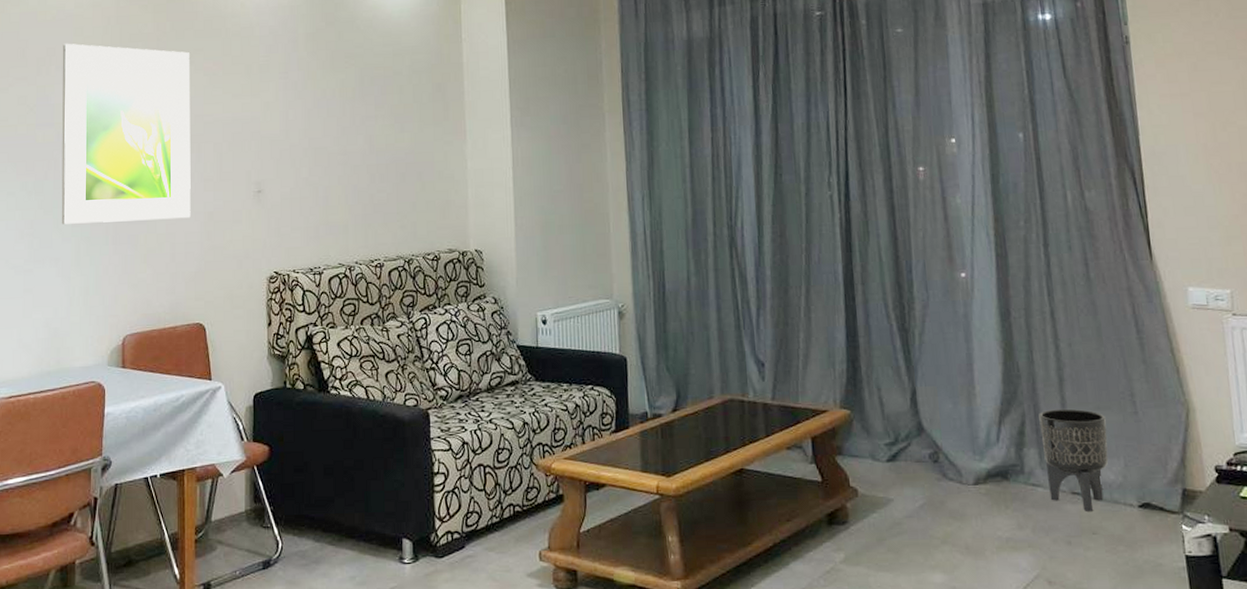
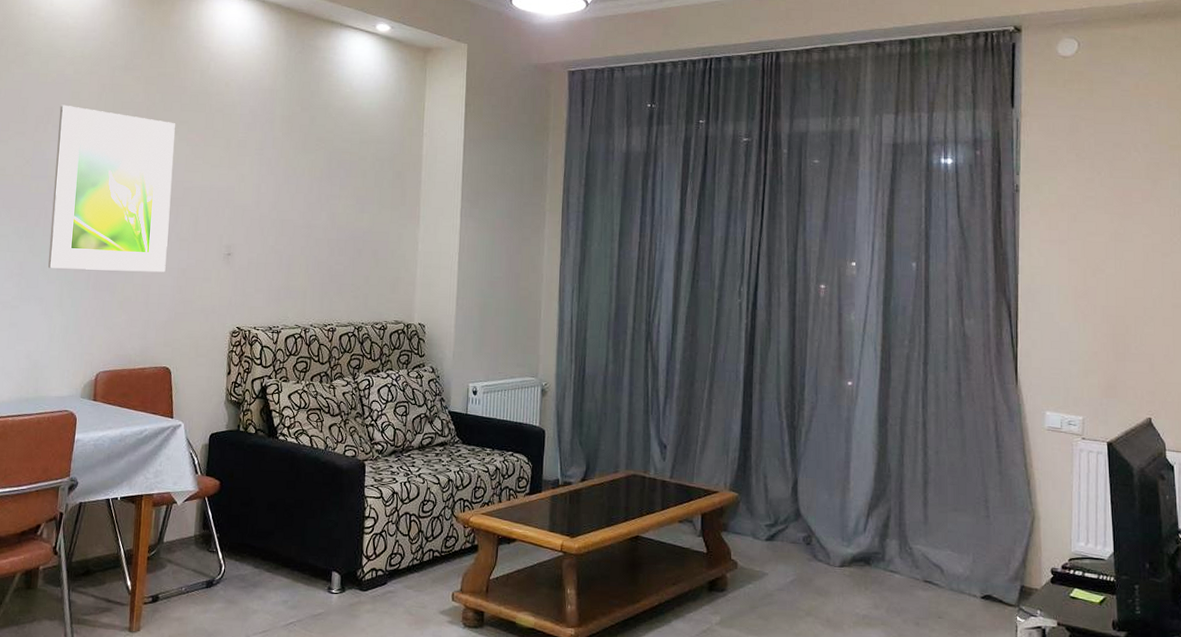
planter: present [1039,408,1109,511] -> none [903,507,961,598]

